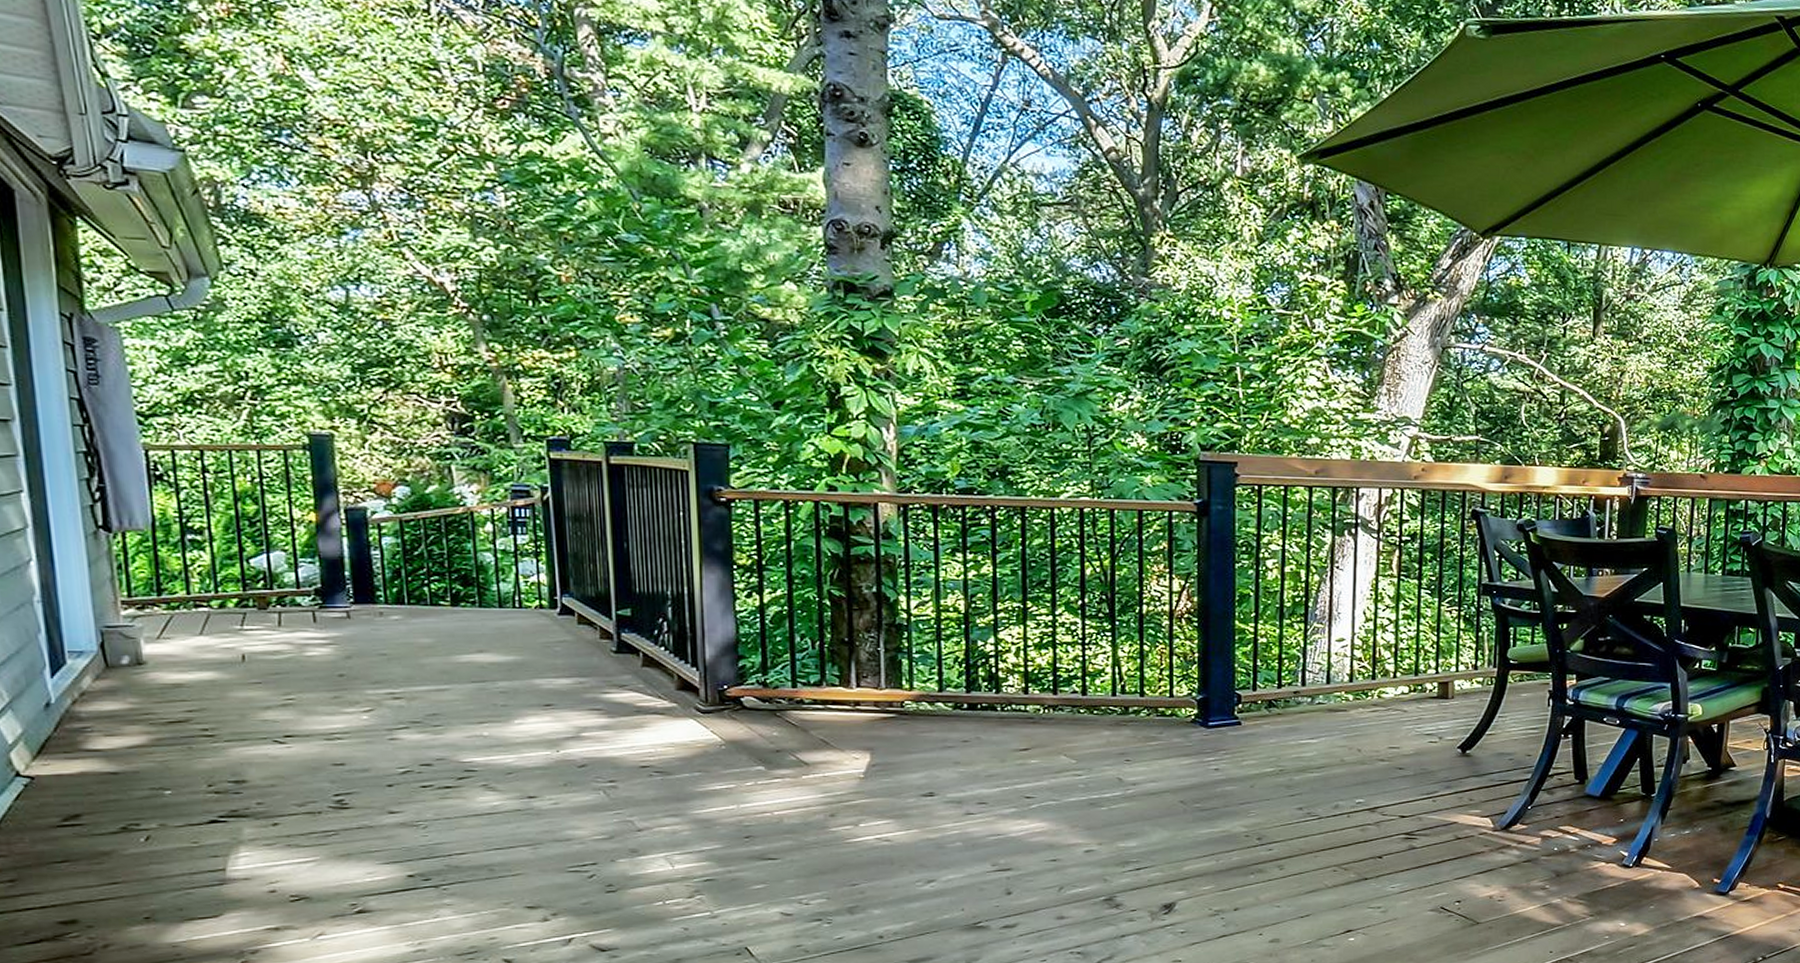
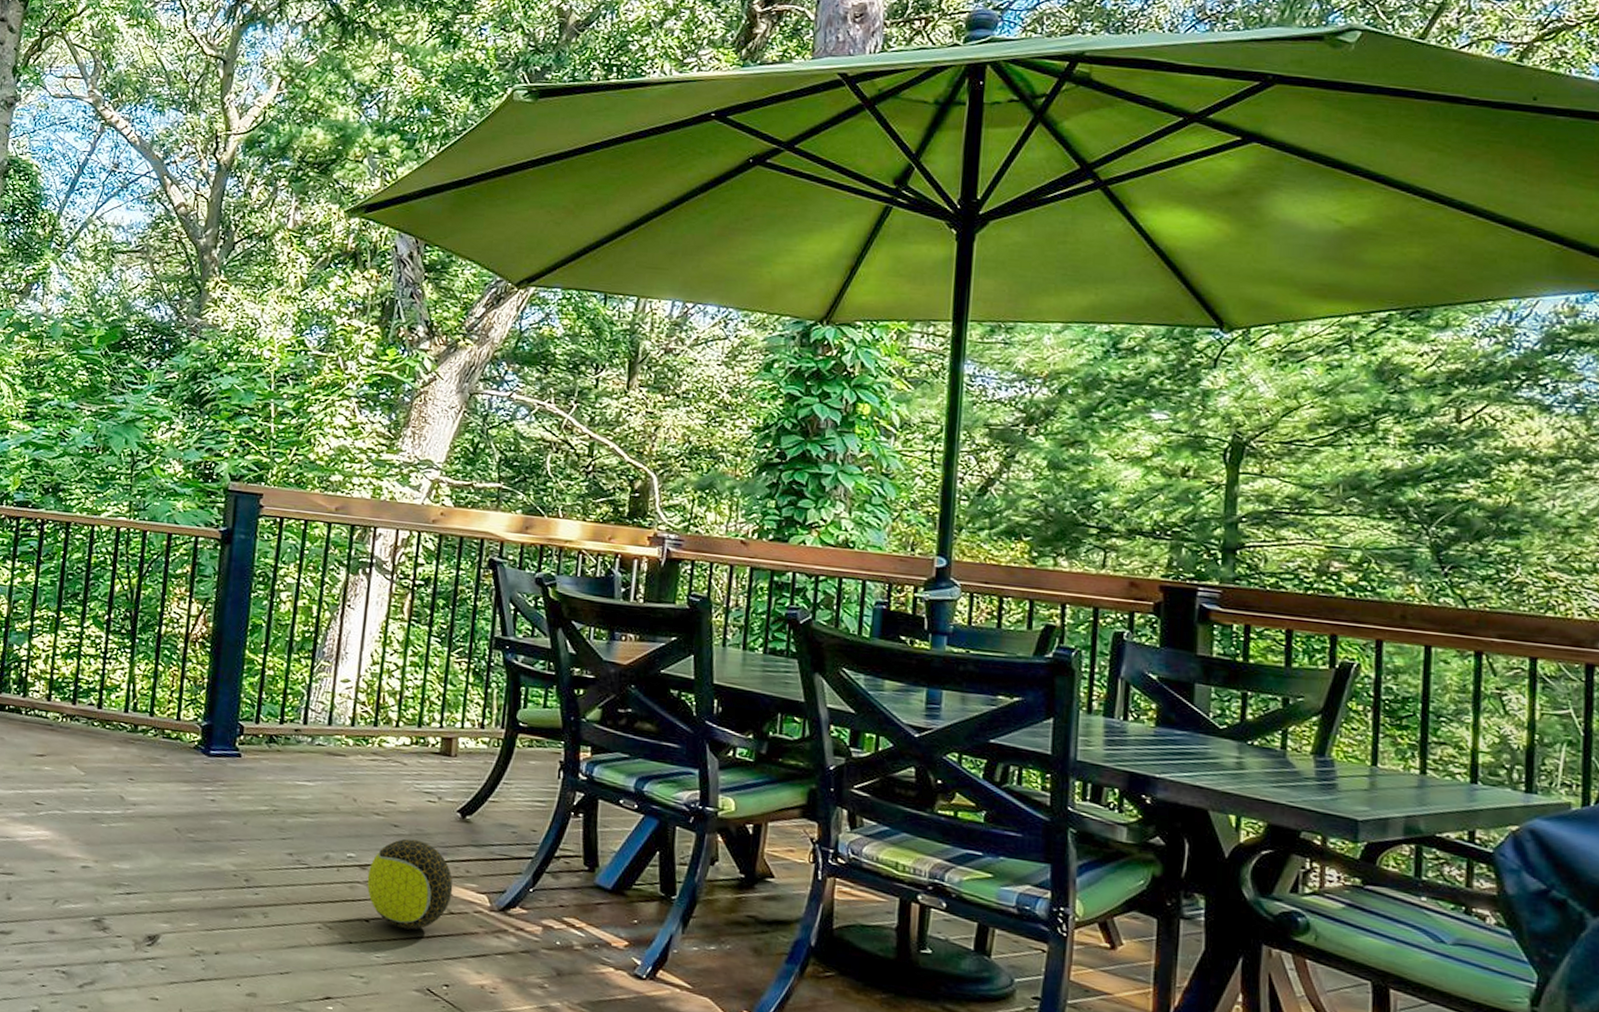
decorative ball: none [1377,778,1458,859] -> present [367,838,453,930]

